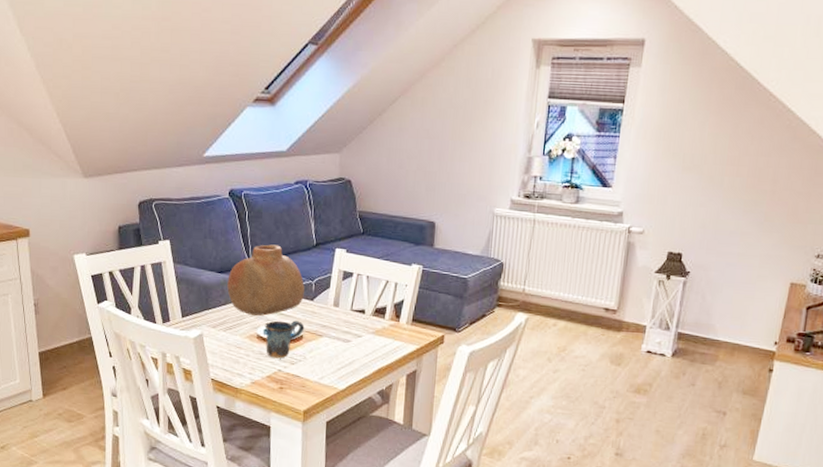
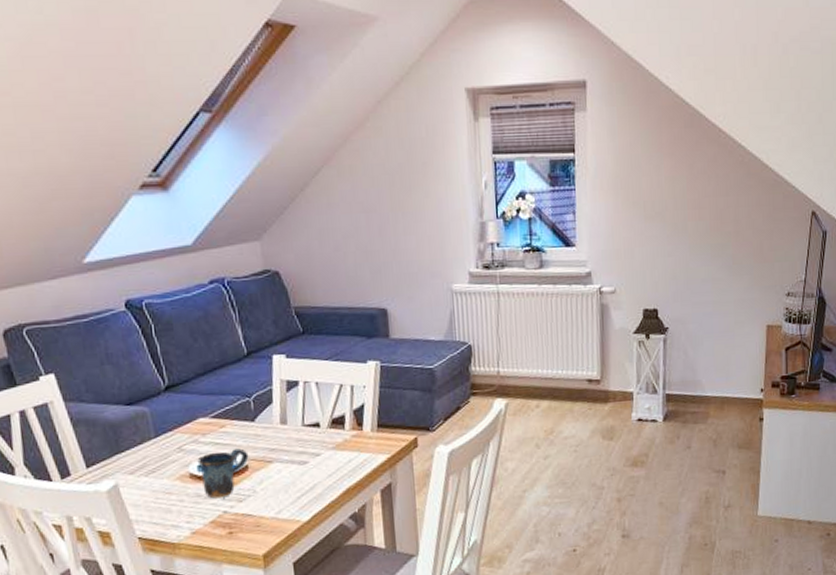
vase: present [227,244,305,316] -> none [140,360,242,451]

